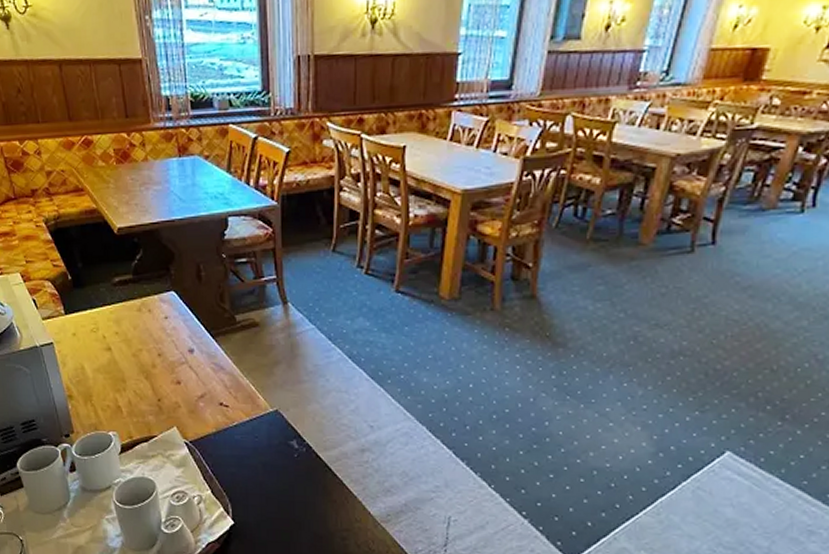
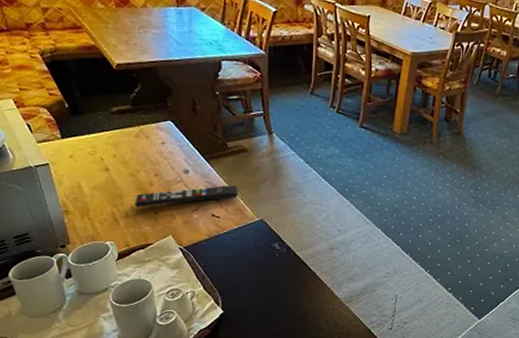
remote control: none [136,367,249,394] -> present [134,185,238,208]

